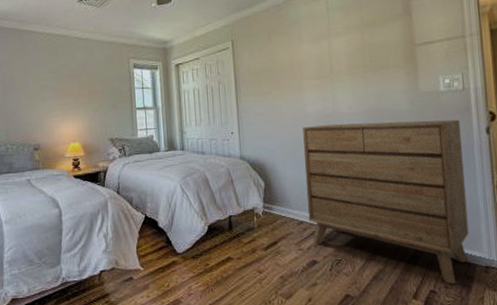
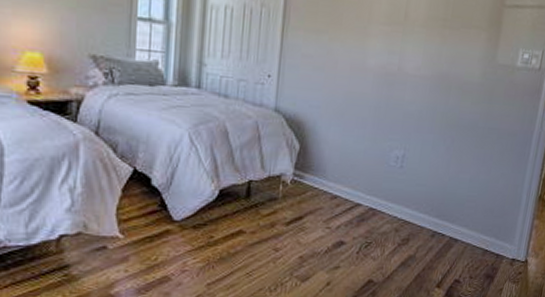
dresser: present [302,119,469,284] -> none [343,83,527,275]

